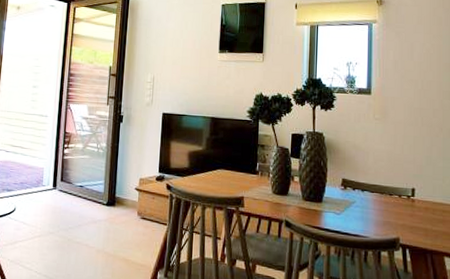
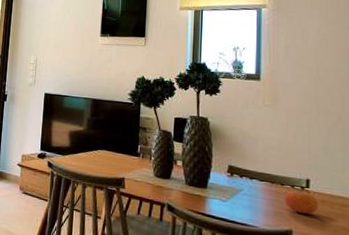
fruit: none [392,199,423,222] -> present [284,189,319,215]

